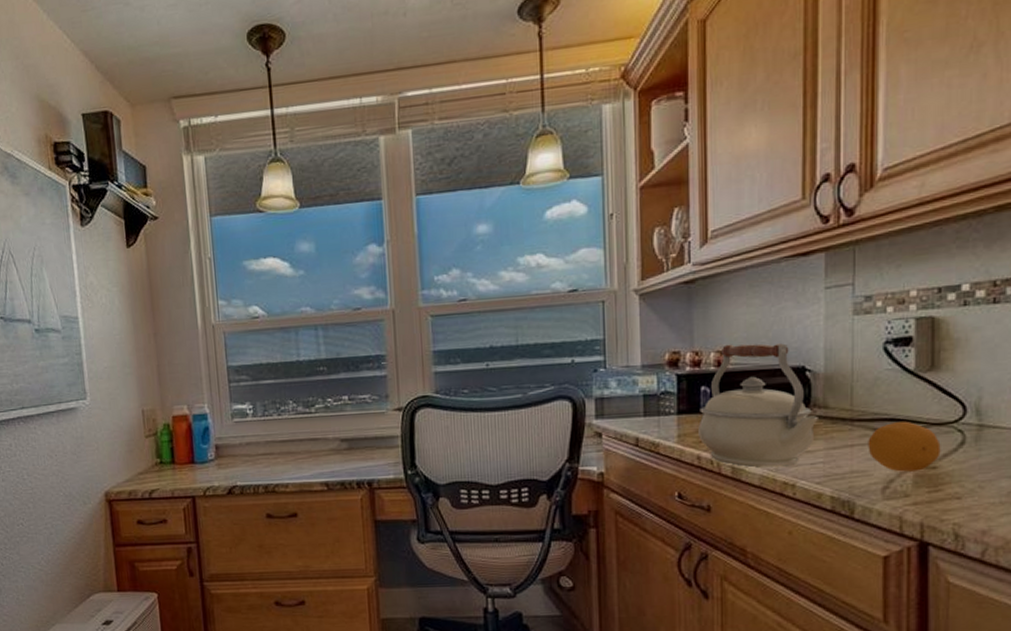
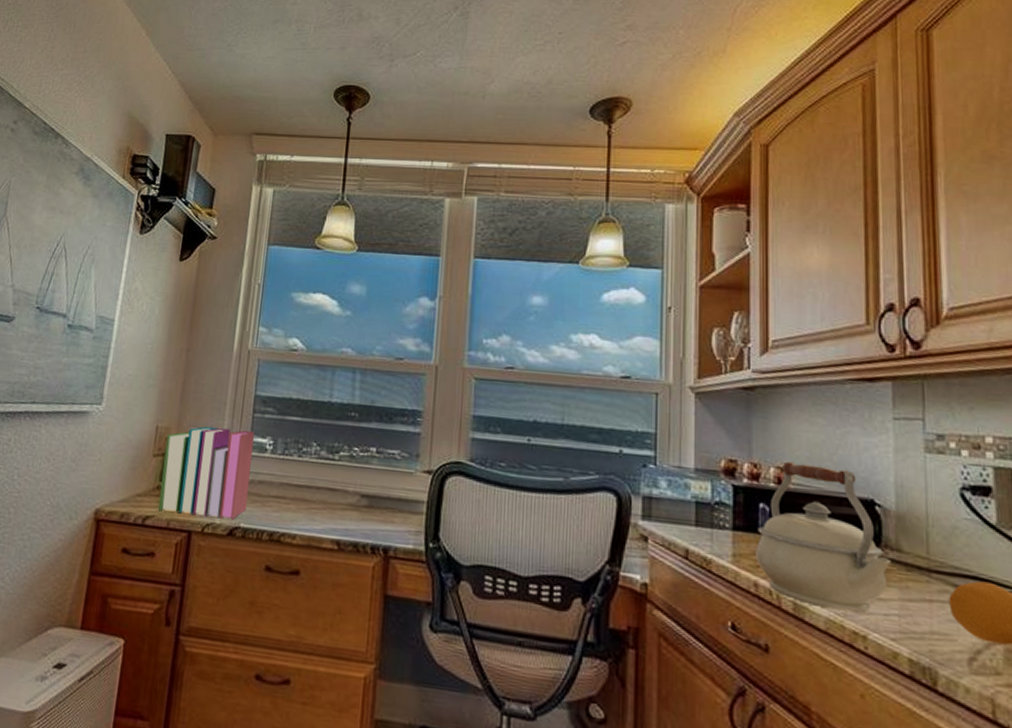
books: none [153,399,239,484] -> present [158,426,254,520]

